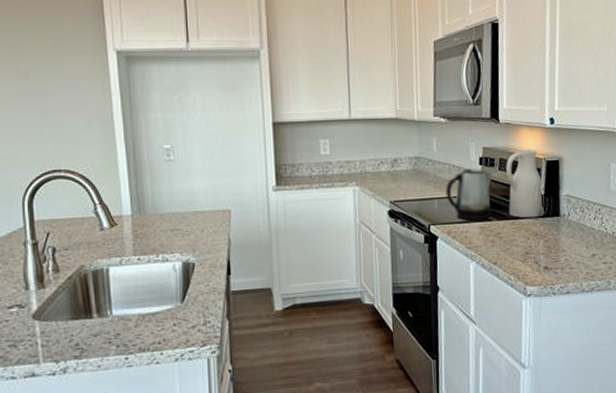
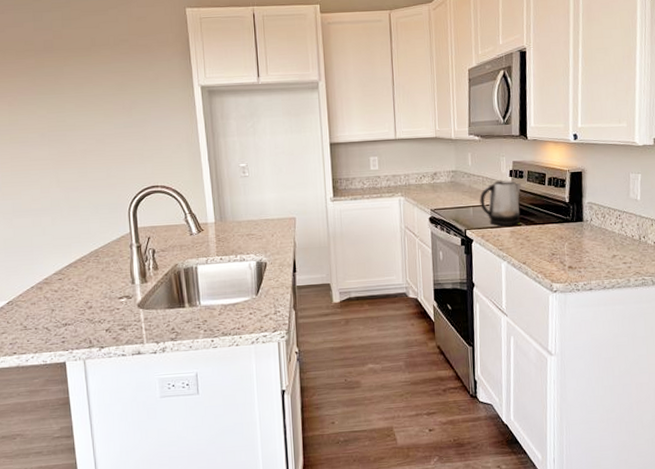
ceramic pitcher: present [506,149,545,218] -> none [533,162,569,224]

